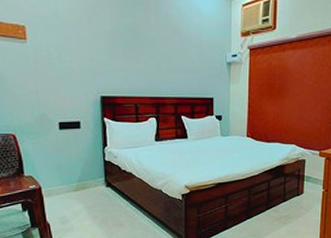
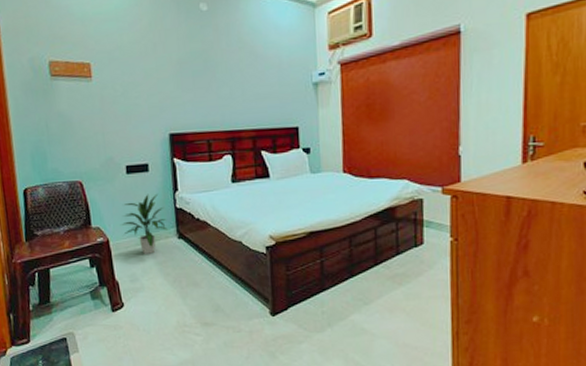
indoor plant: none [53,148,97,200] -> present [121,193,168,254]

